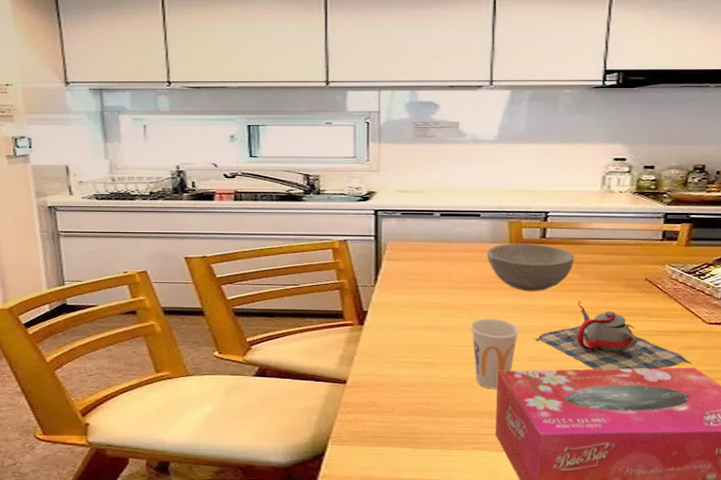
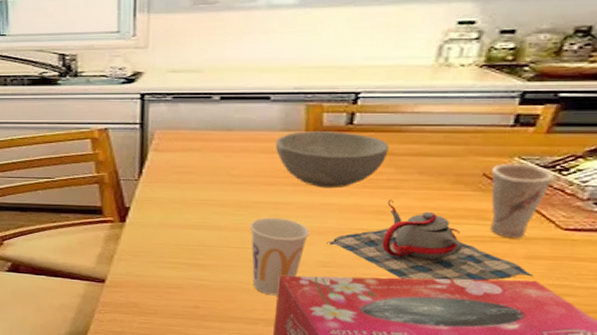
cup: none [651,270,696,331] -> present [490,164,556,238]

